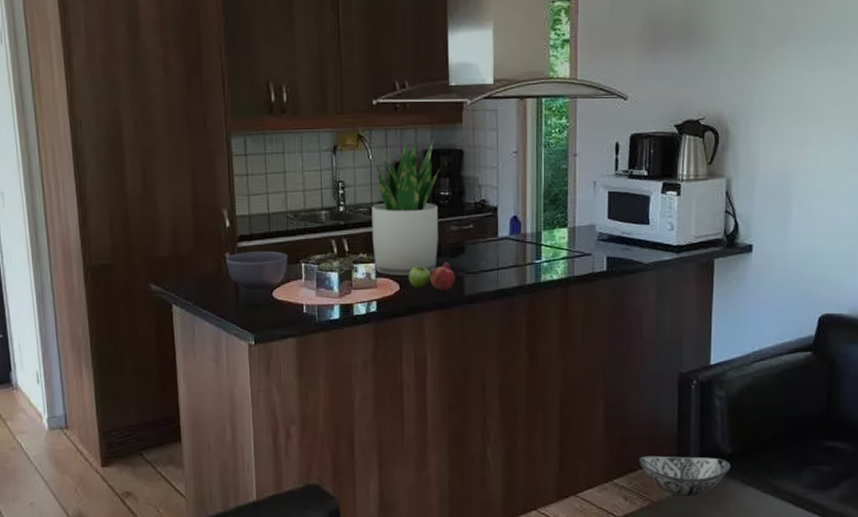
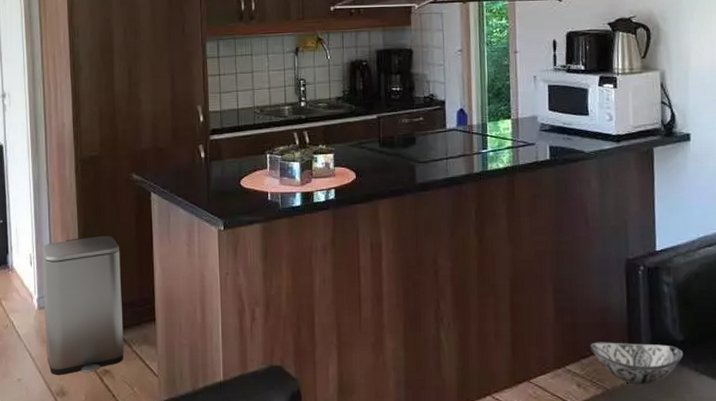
pedal bin: none [49,351,148,498] -> present [41,235,124,375]
bowl: present [225,250,288,291] -> none [199,143,255,180]
planter: present [371,139,441,277] -> none [330,40,392,166]
fruit: present [408,265,432,289] -> none [363,155,385,177]
fruit: present [430,261,455,291] -> none [384,151,407,179]

